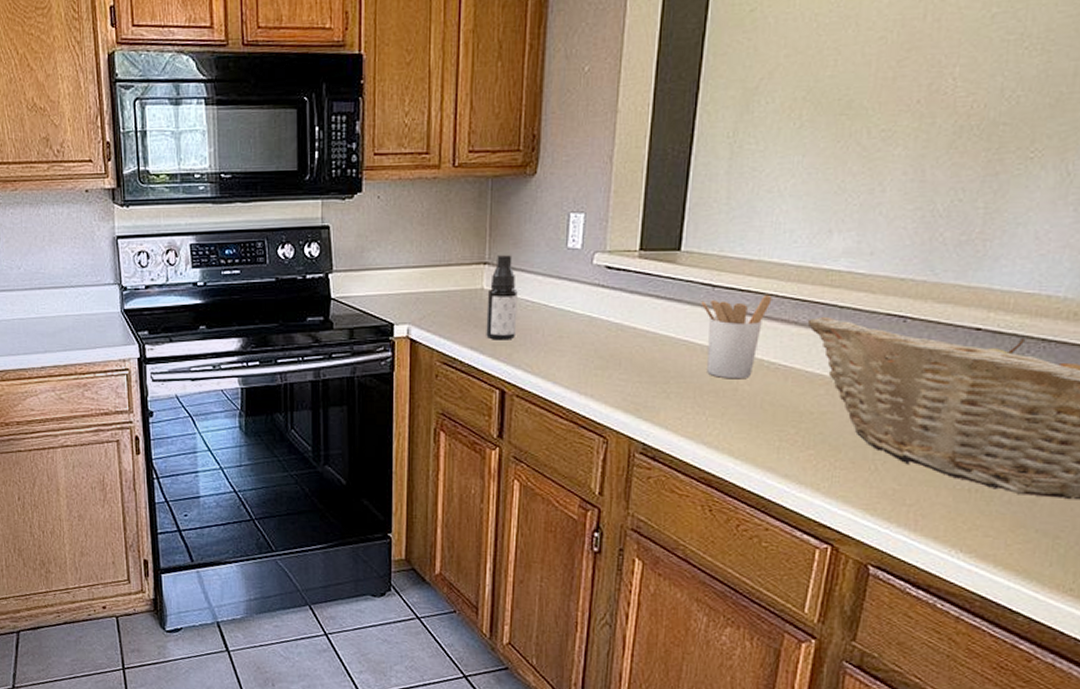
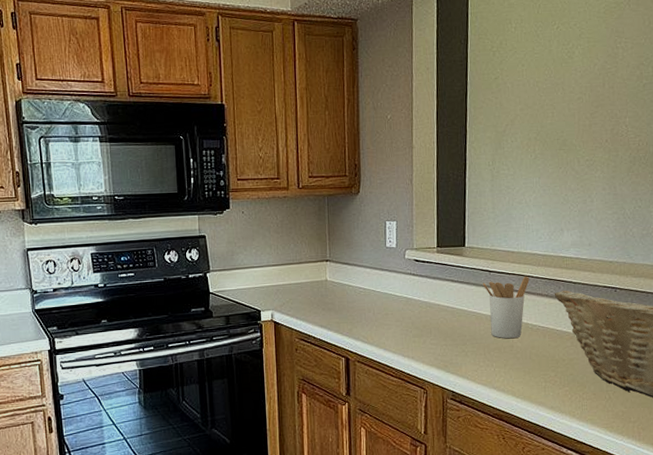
spray bottle: present [486,254,518,340] -> none [330,253,354,319]

